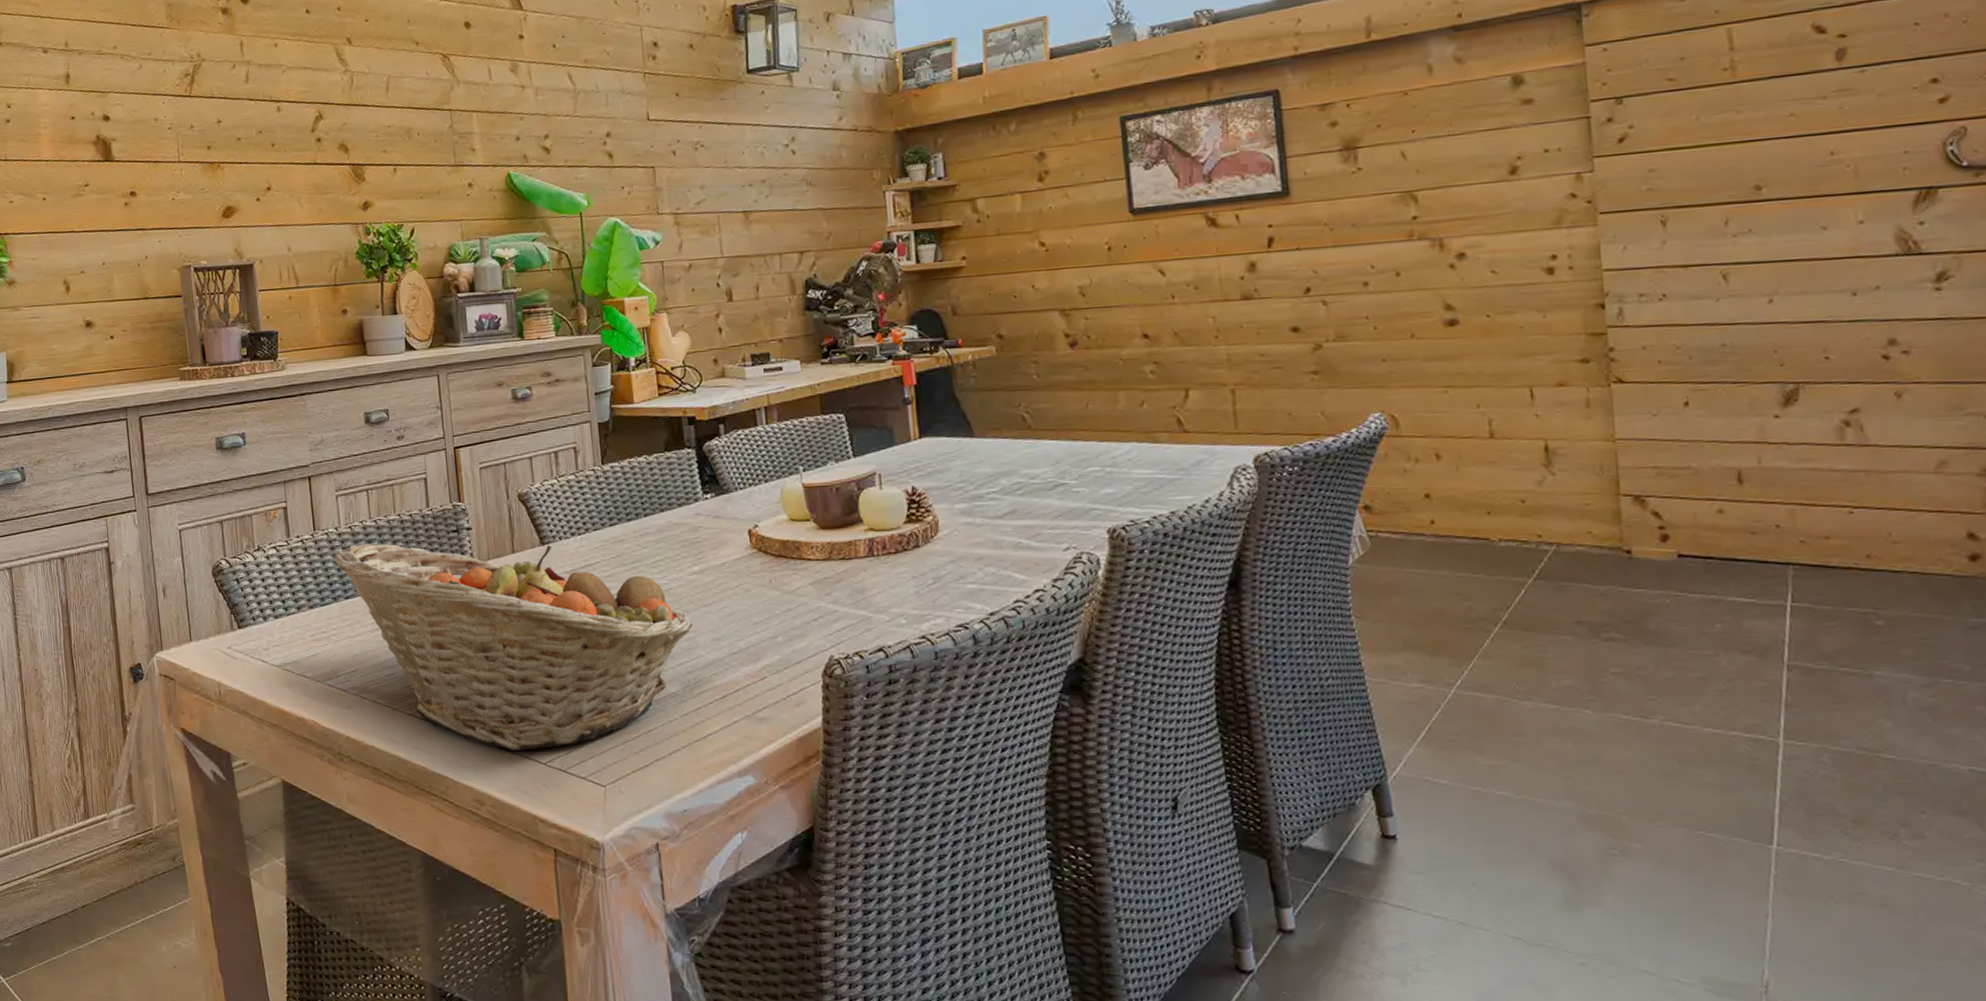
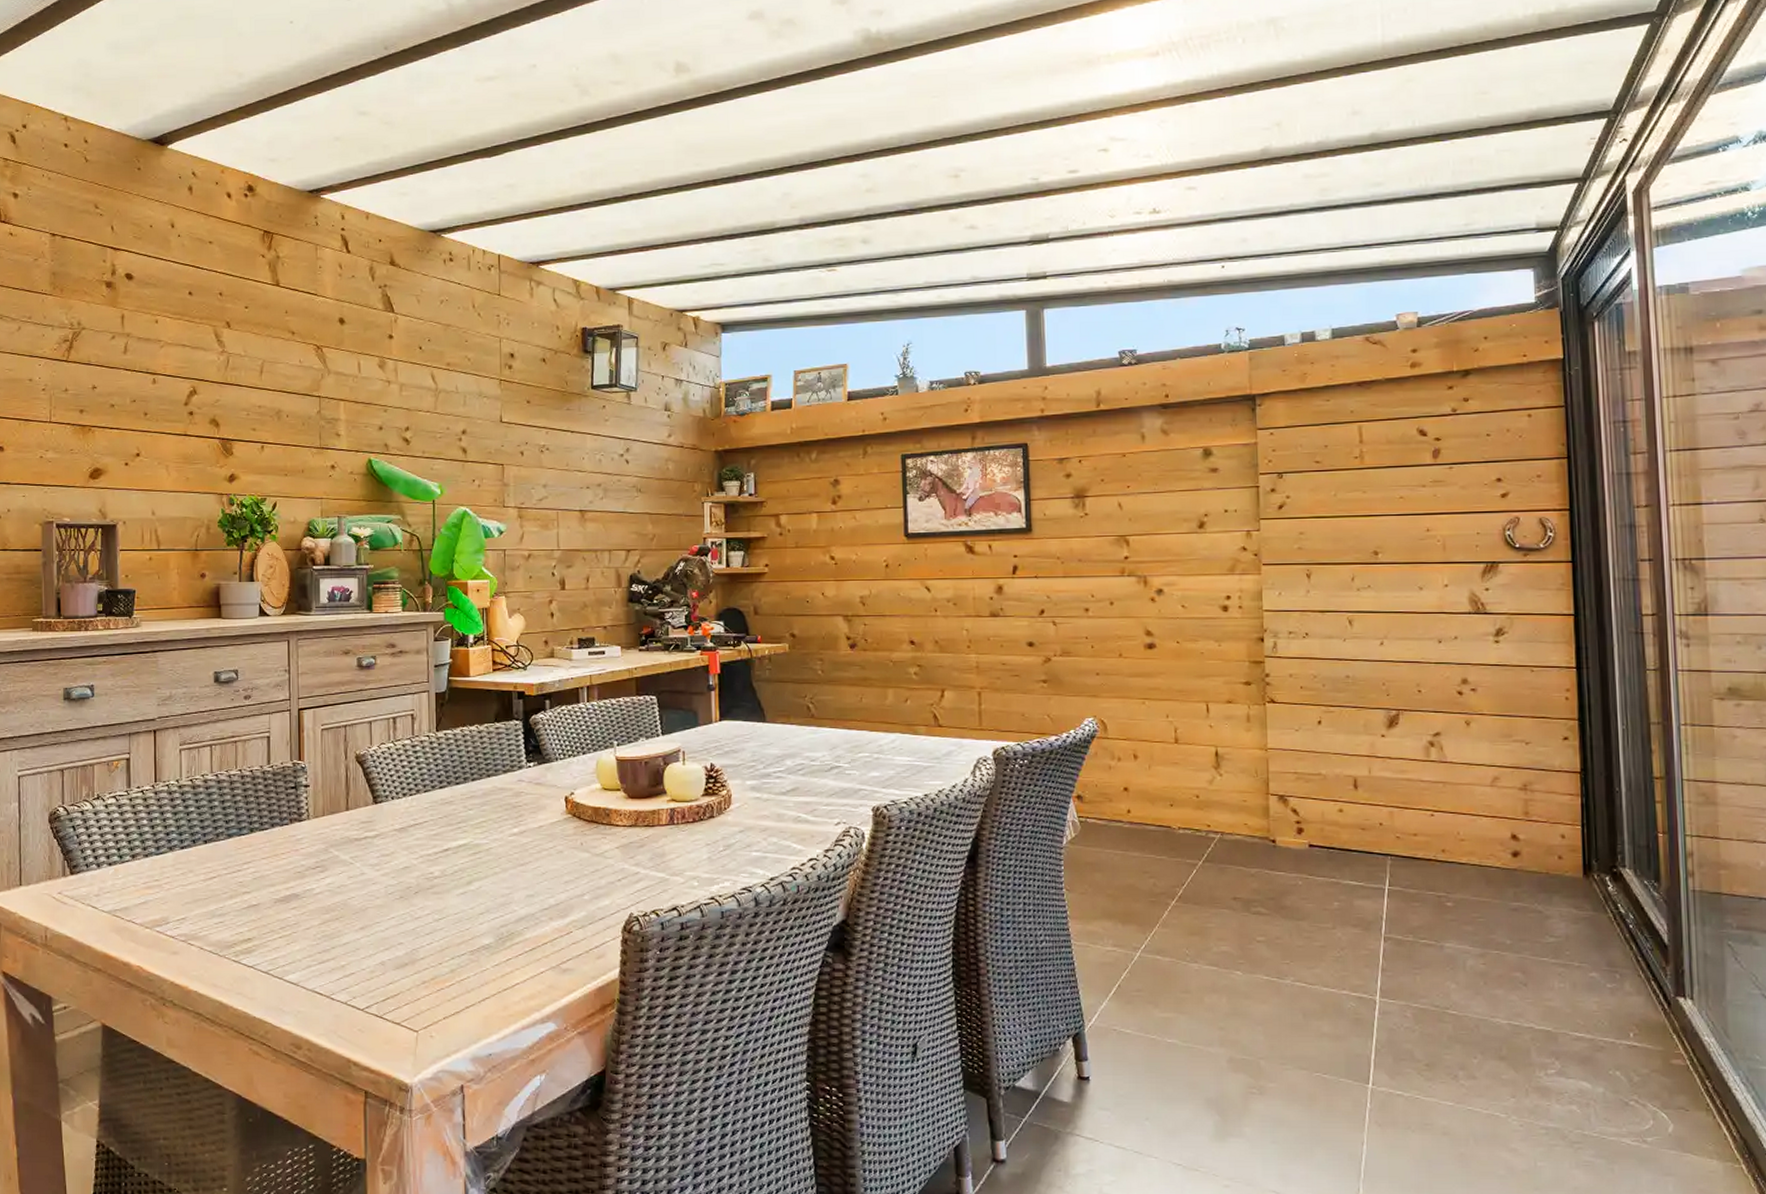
fruit basket: present [335,544,693,750] -> none [174,797,509,997]

